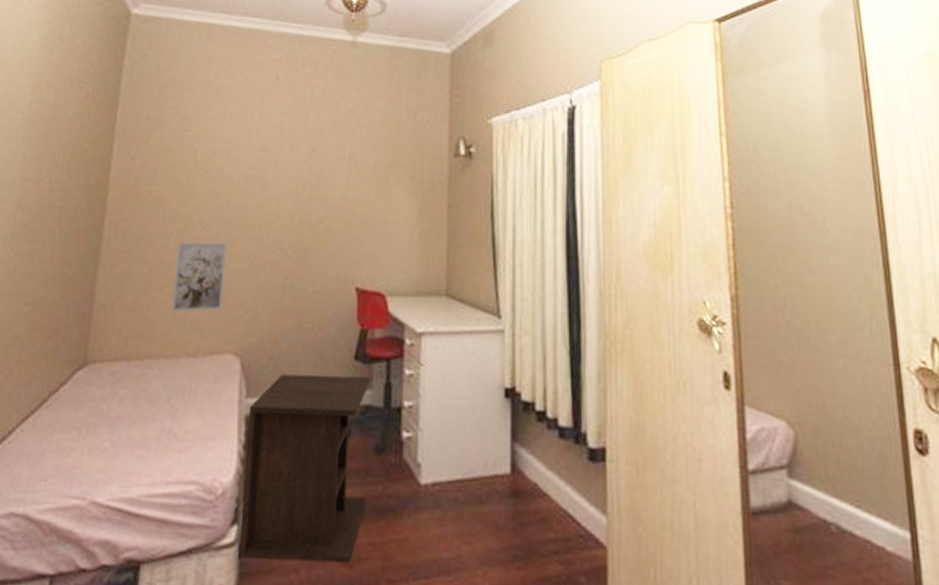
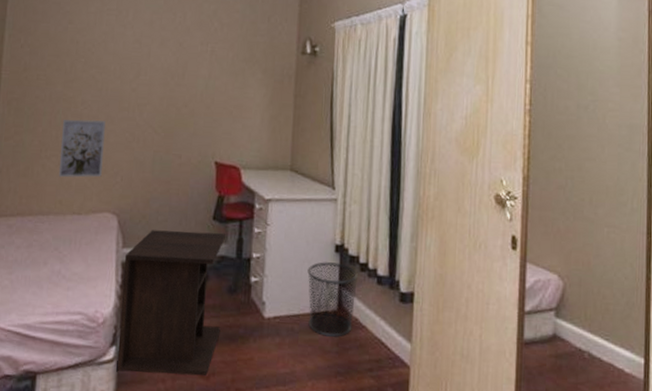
waste bin: none [472,410,534,509] -> present [307,262,358,337]

